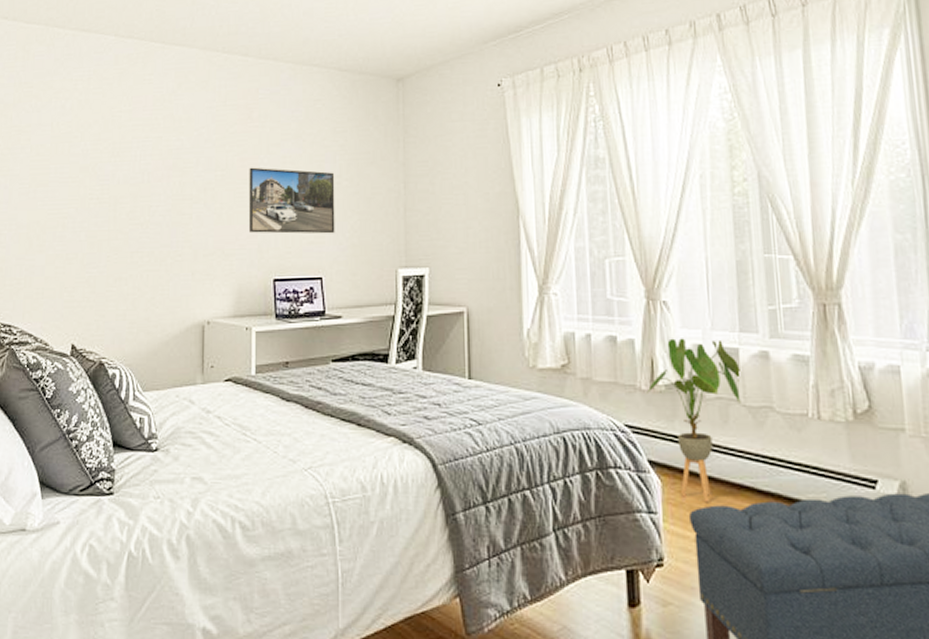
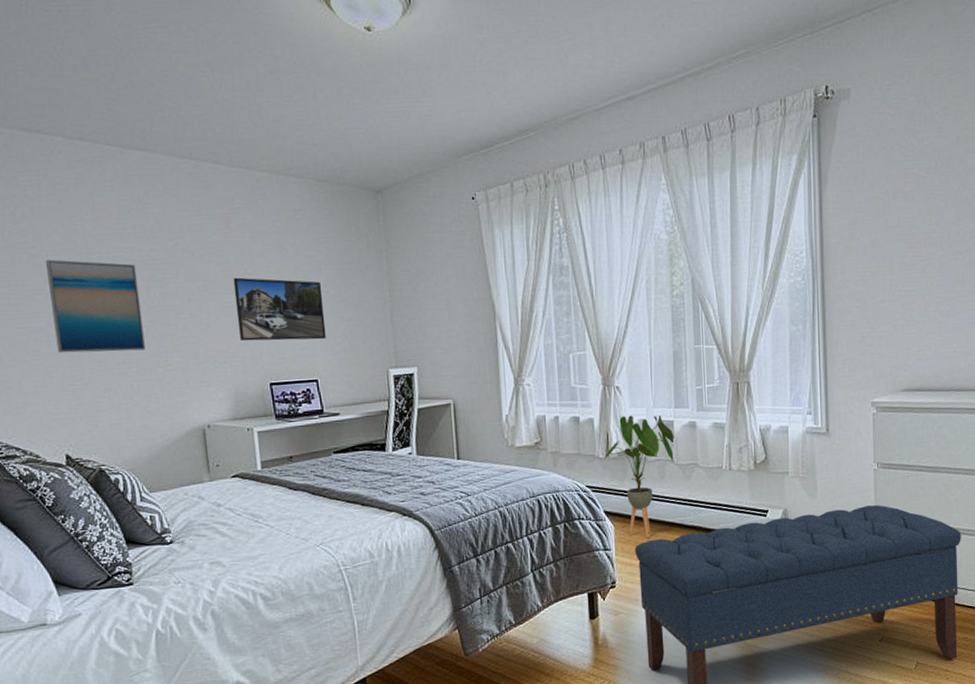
wall art: none [81,148,161,240] -> present [46,259,145,354]

